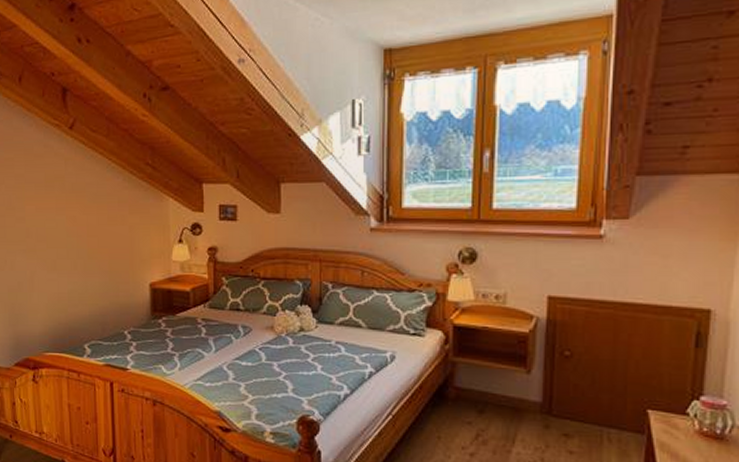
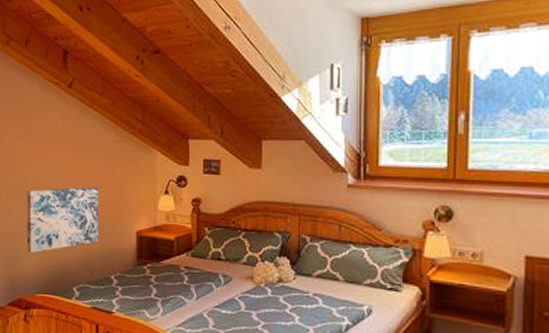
wall art: none [29,237,109,310] -> present [26,187,99,253]

